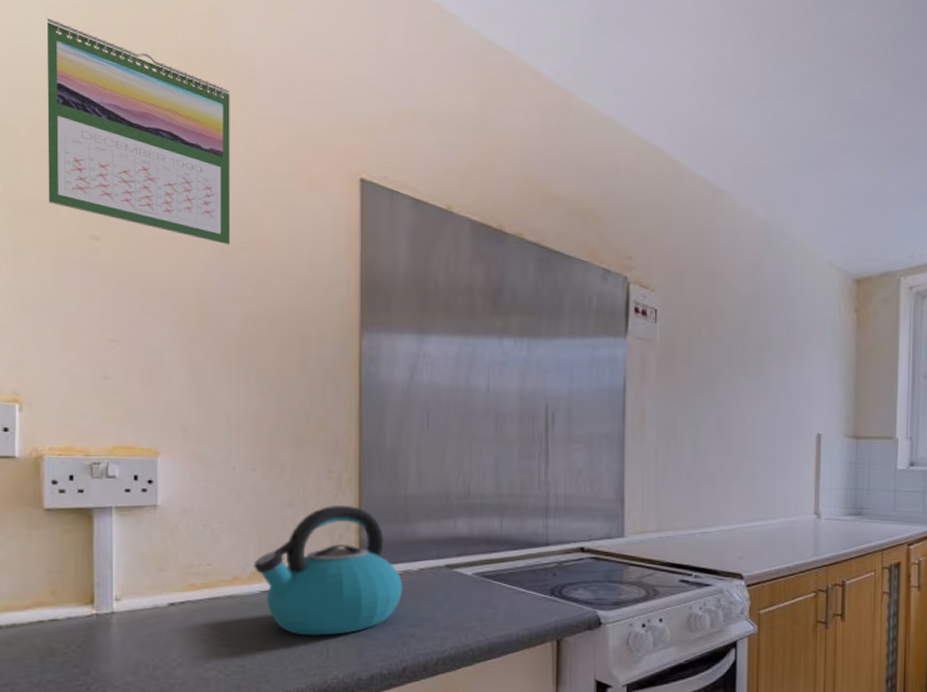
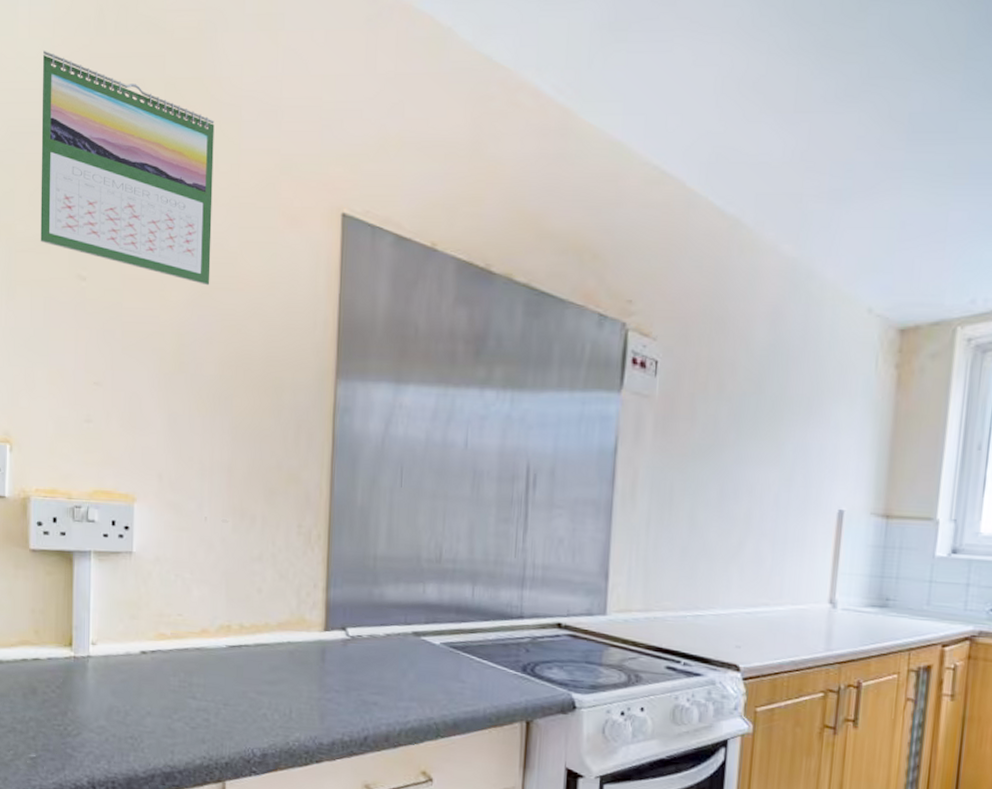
kettle: present [254,505,403,636] -> none [222,561,368,697]

